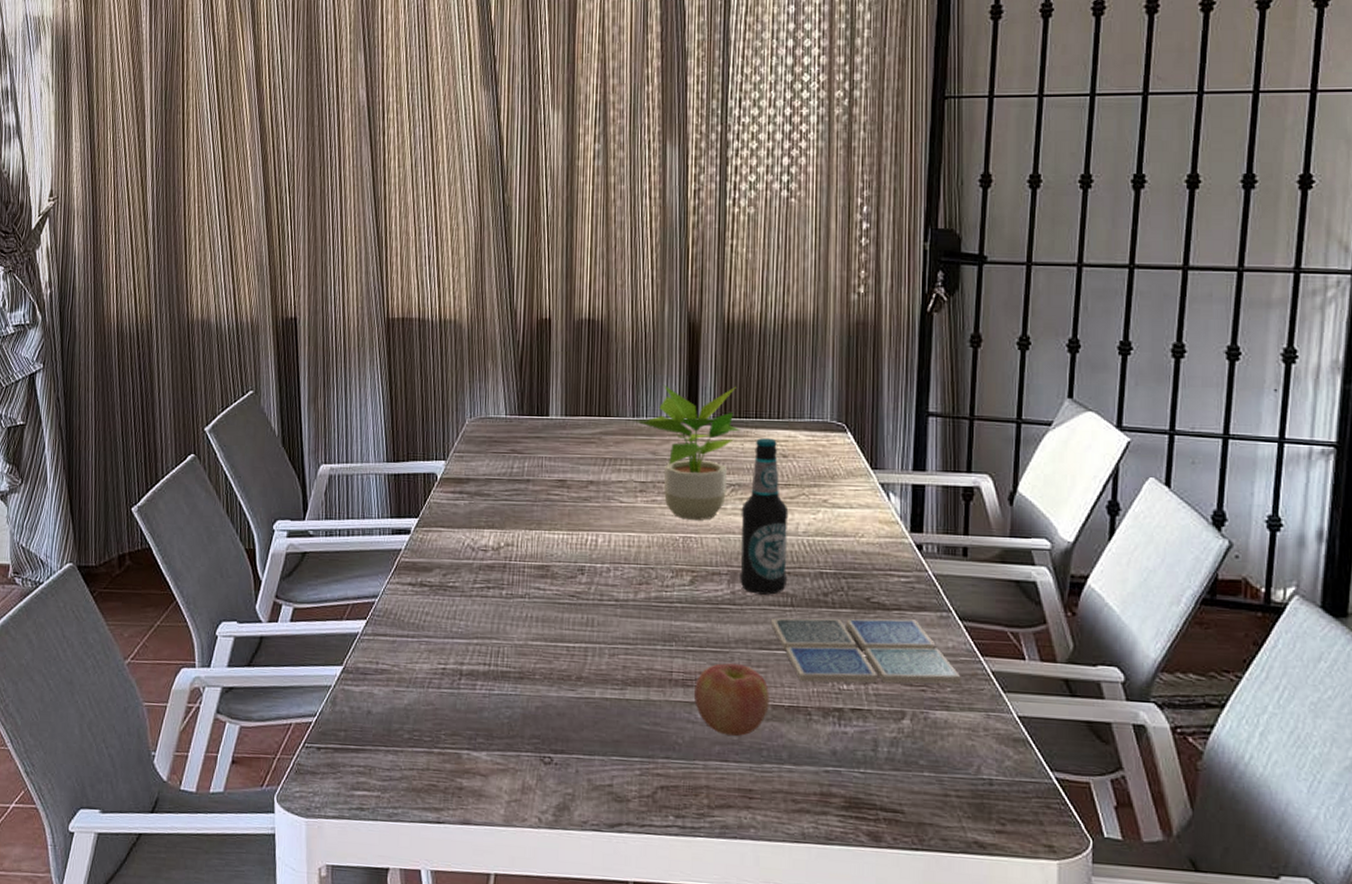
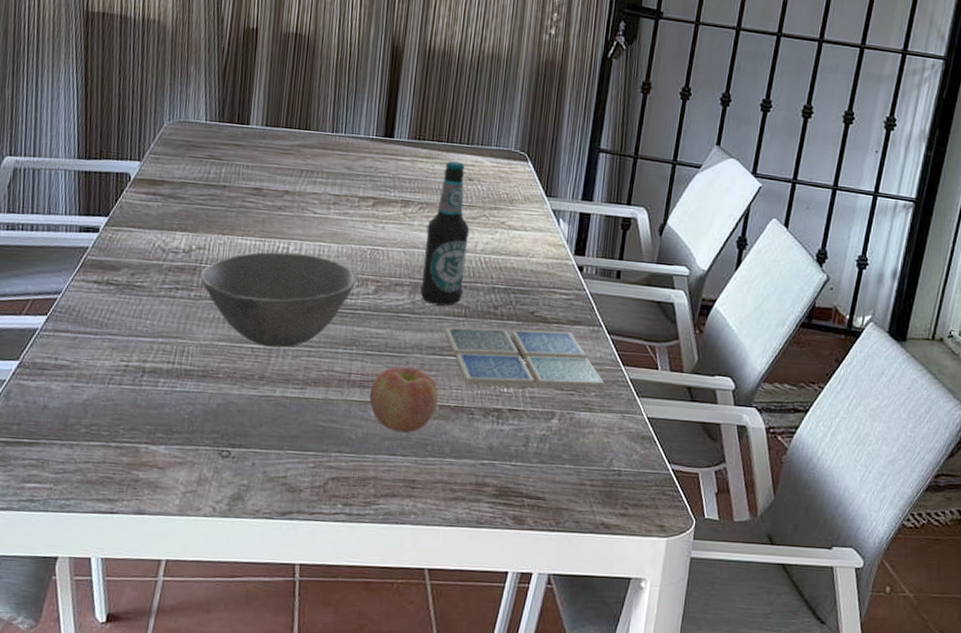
bowl: none [511,545,670,646] -> present [200,252,356,348]
potted plant: present [633,384,741,520] -> none [332,103,433,235]

